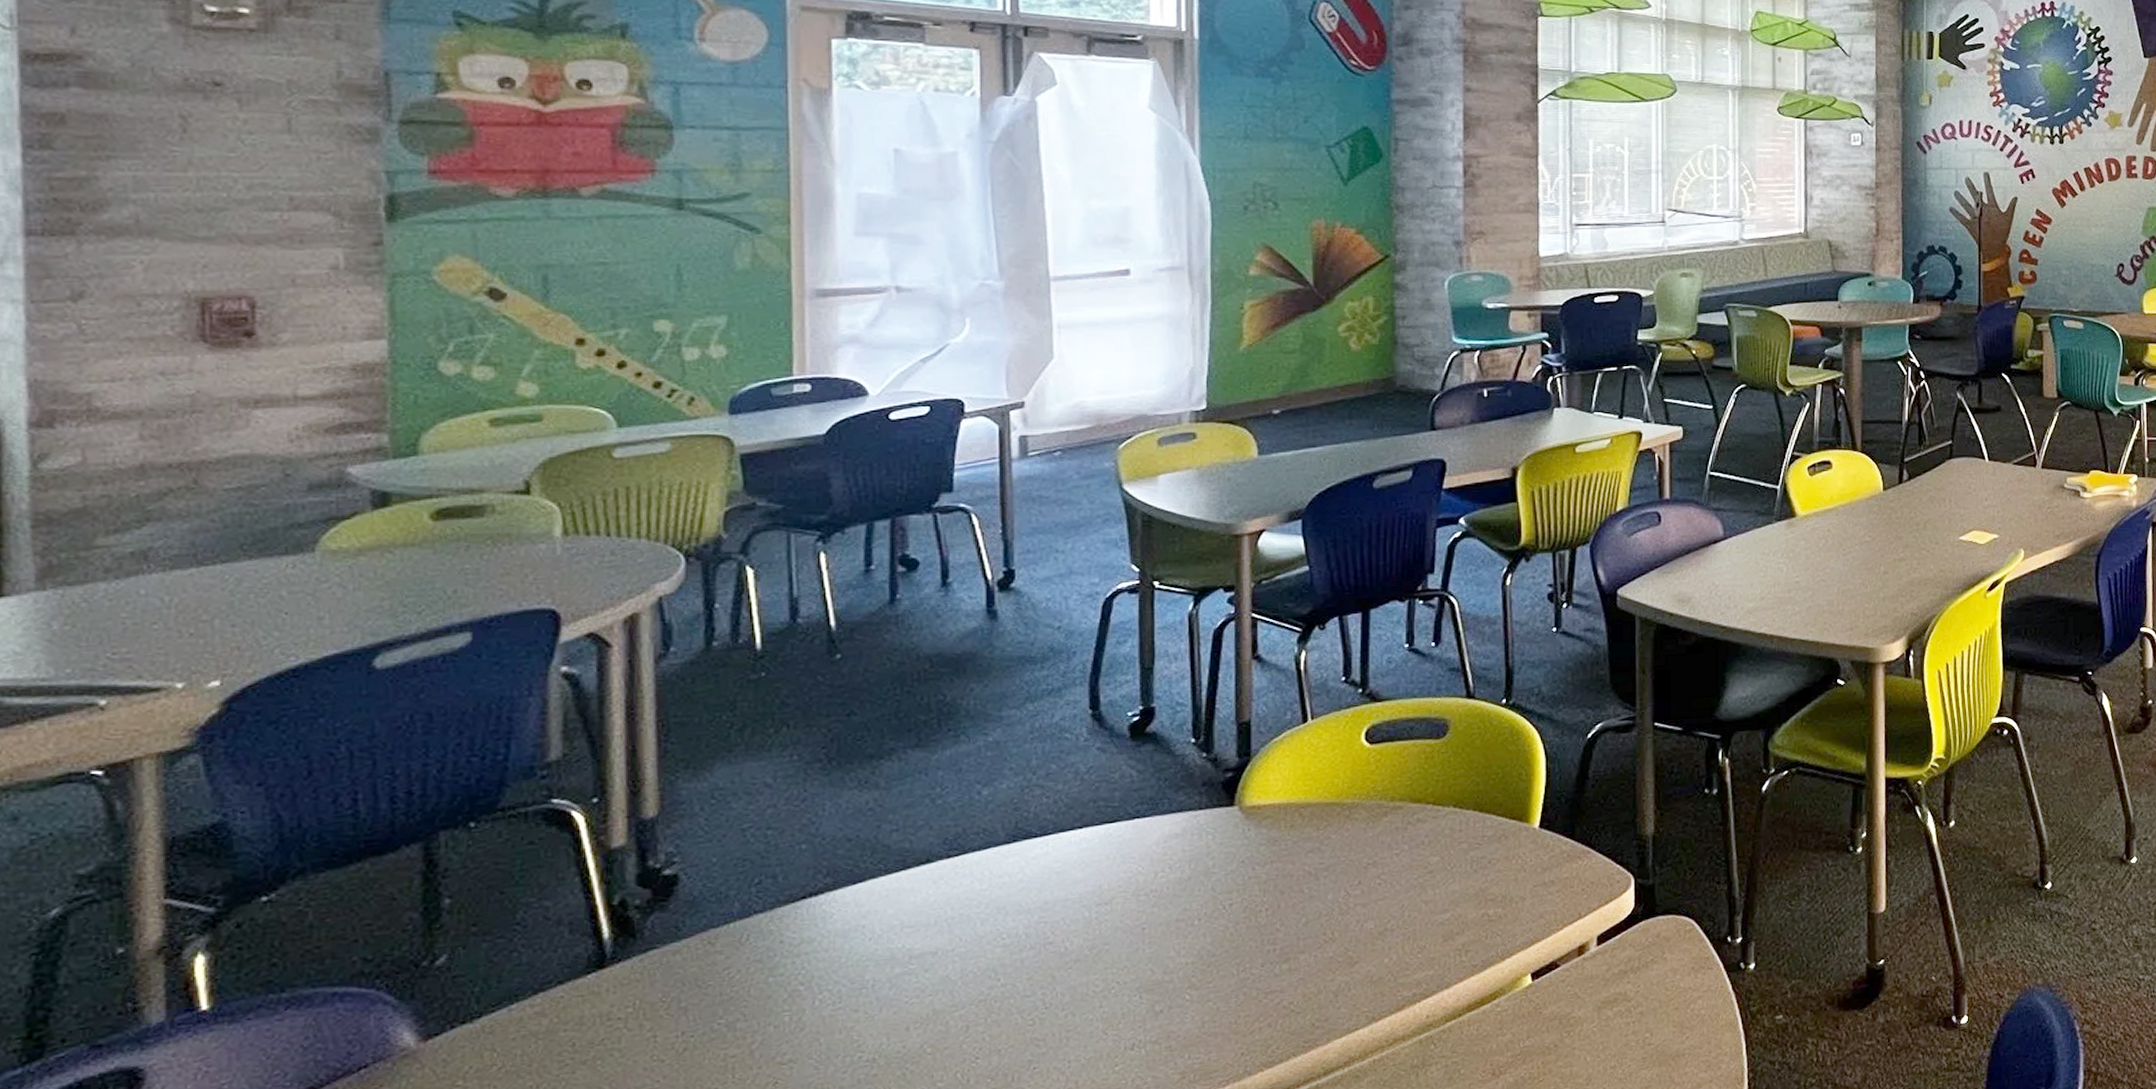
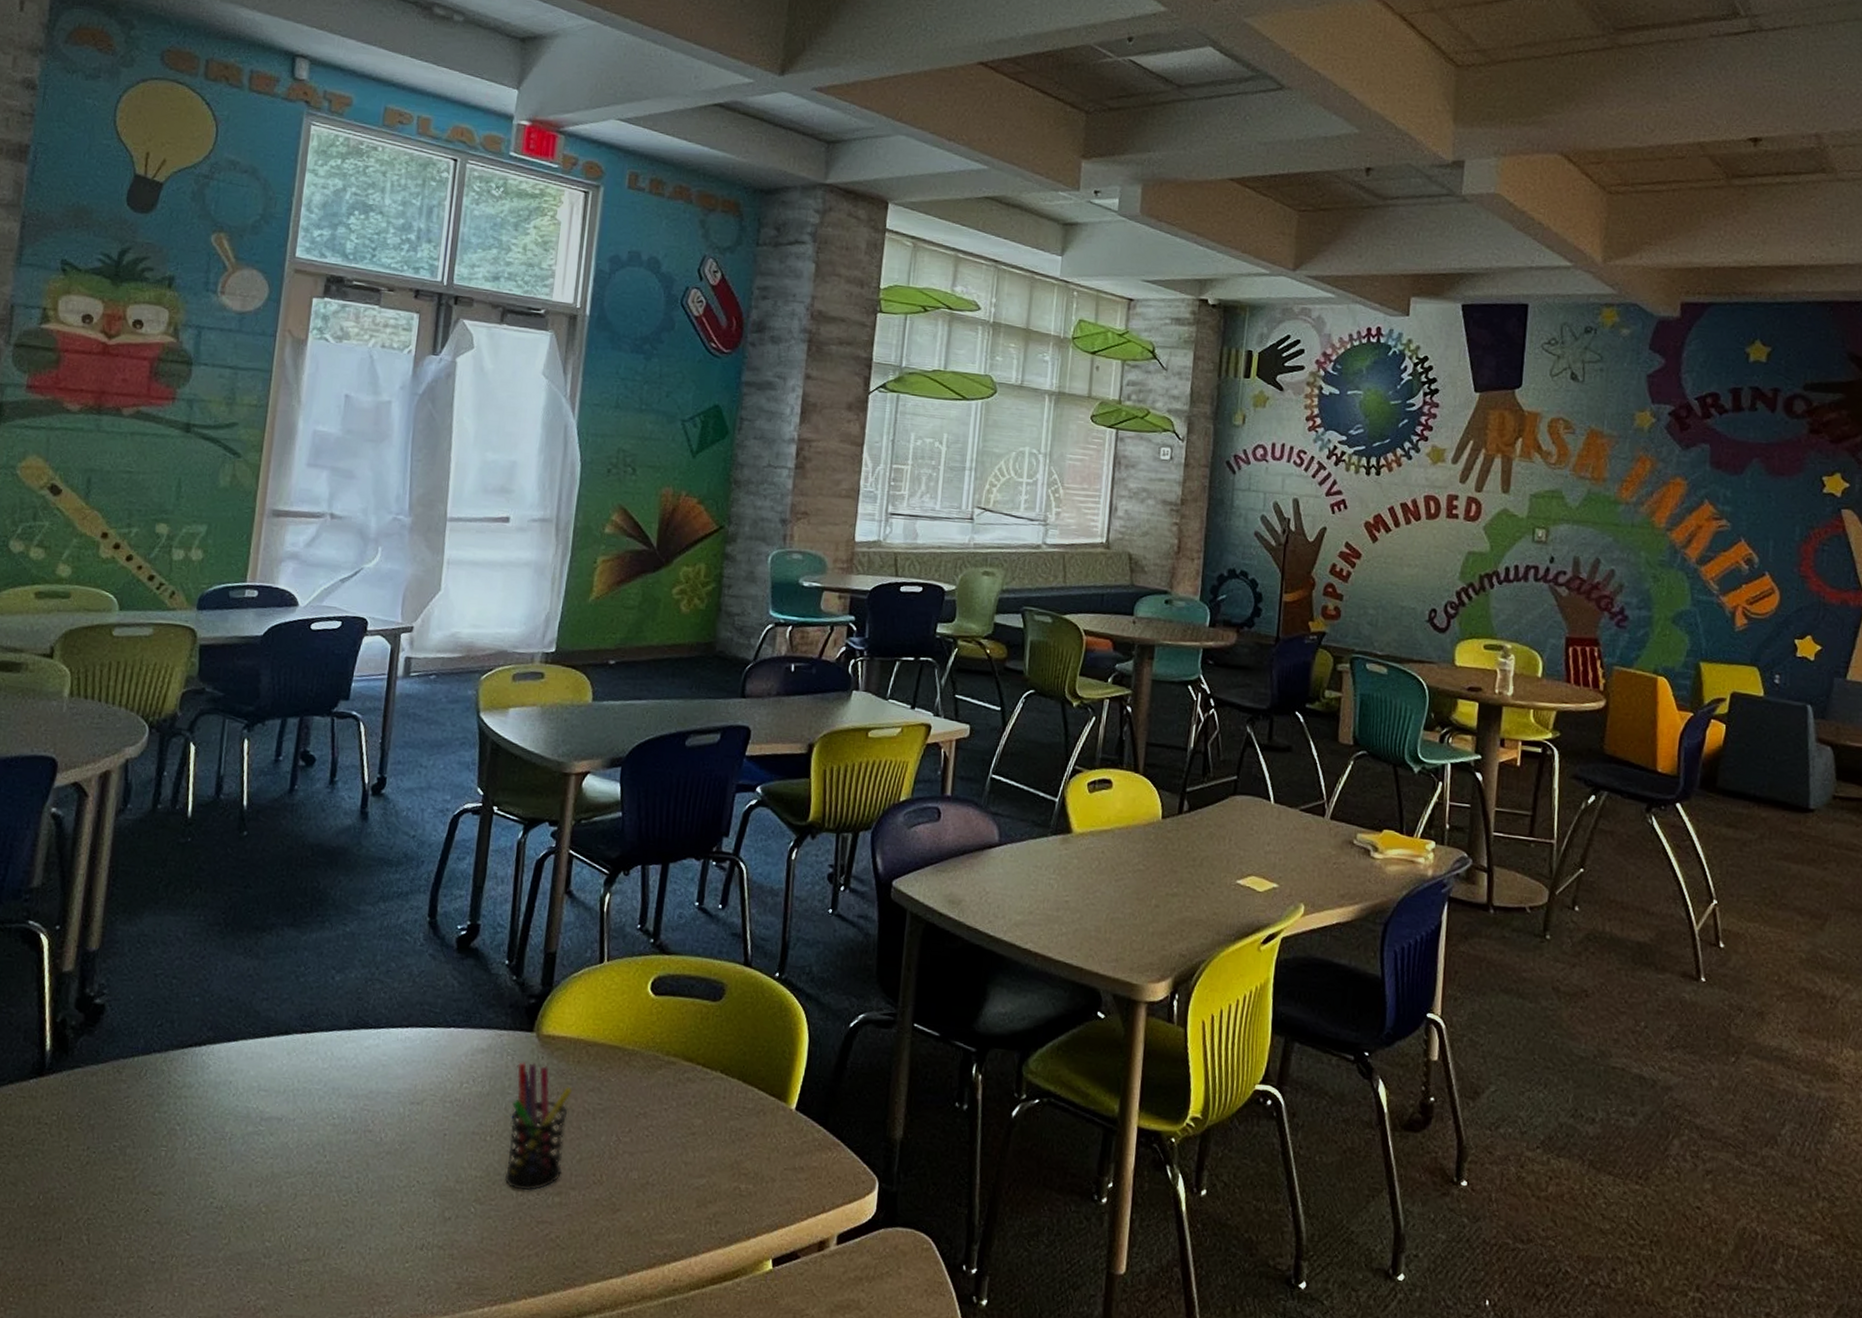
pen holder: none [1220,837,1289,966] -> present [504,1062,573,1191]

